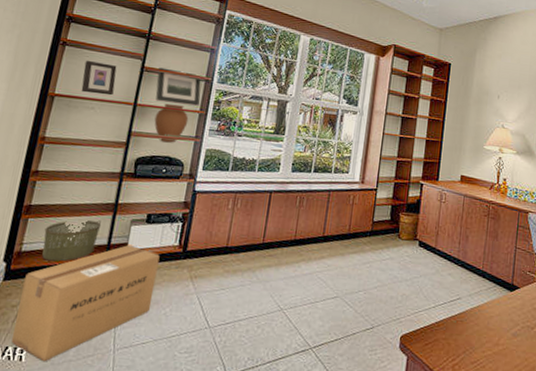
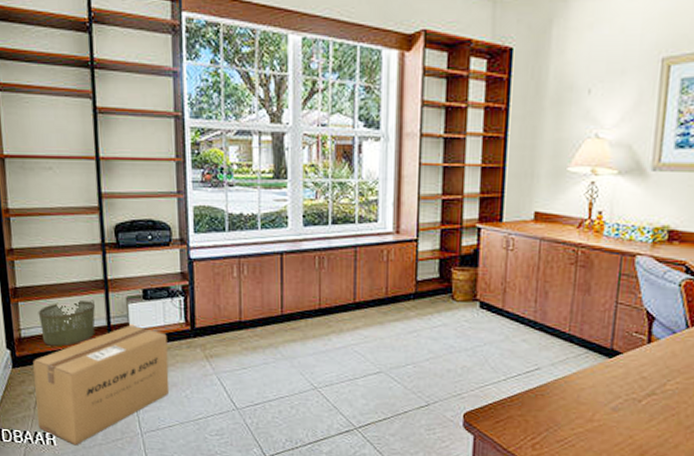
picture frame: present [81,60,117,96] -> none [26,107,69,150]
vase: present [154,103,189,143] -> none [124,153,165,203]
picture frame: present [155,67,201,106] -> none [114,106,175,152]

